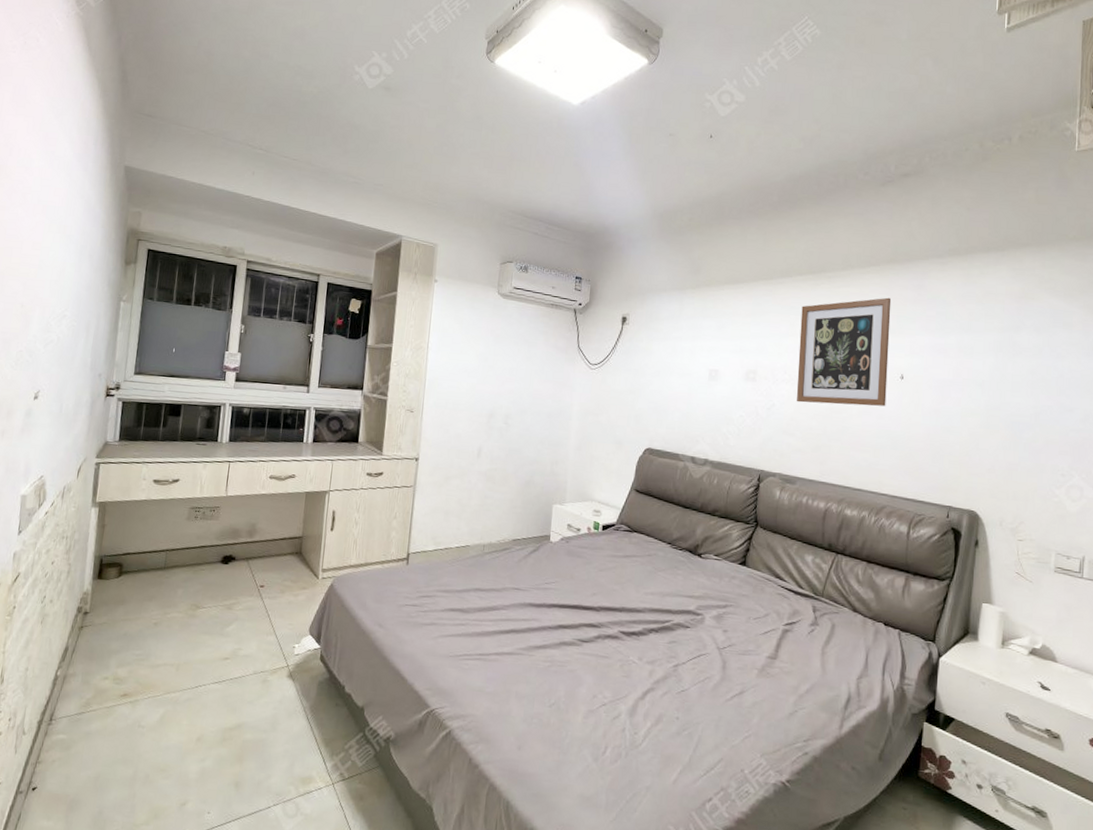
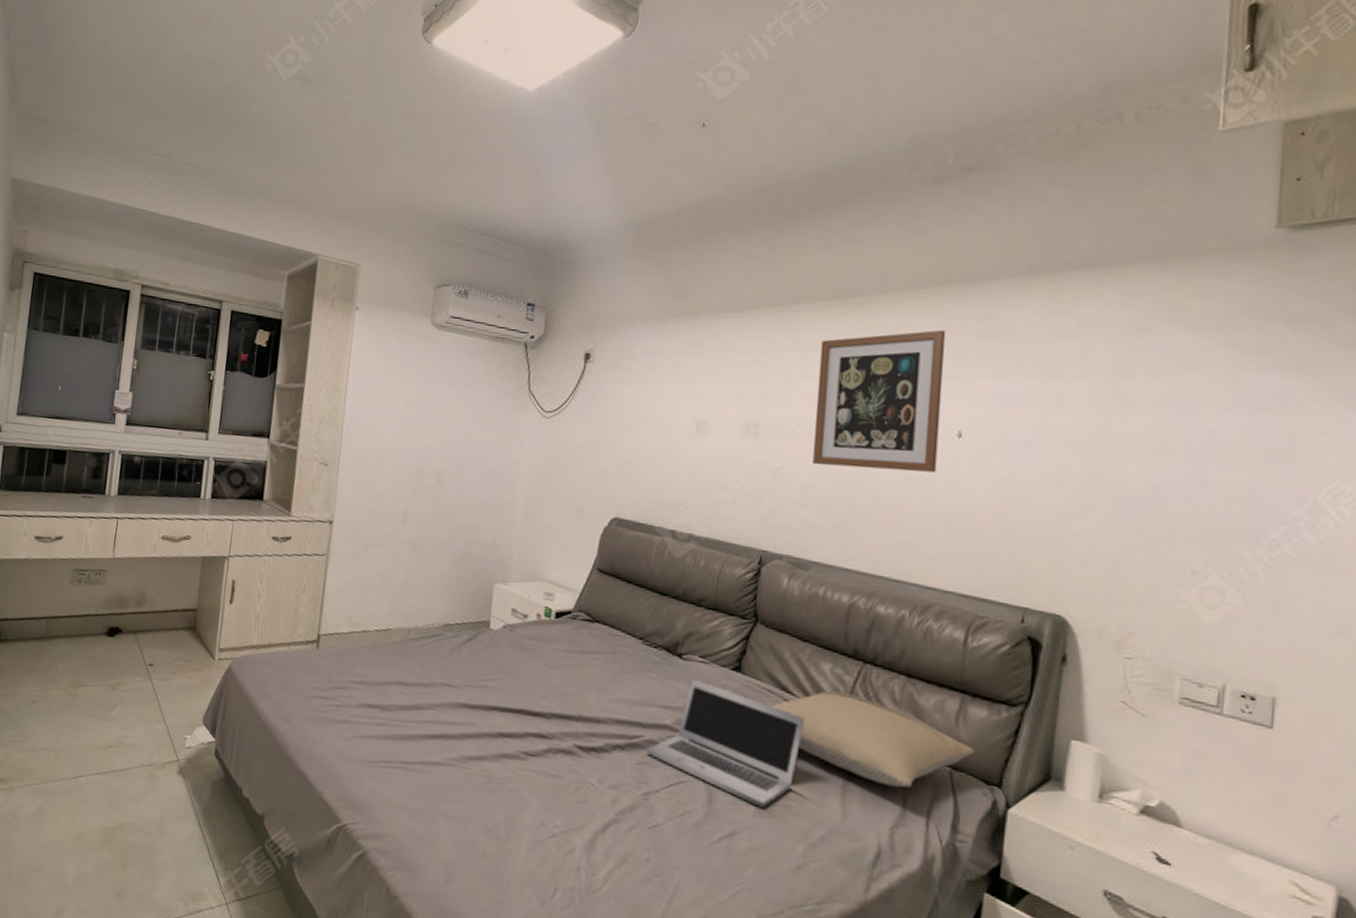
laptop: none [675,572,794,670] -> present [646,677,806,808]
pillow: none [769,576,916,648] -> present [771,690,975,788]

